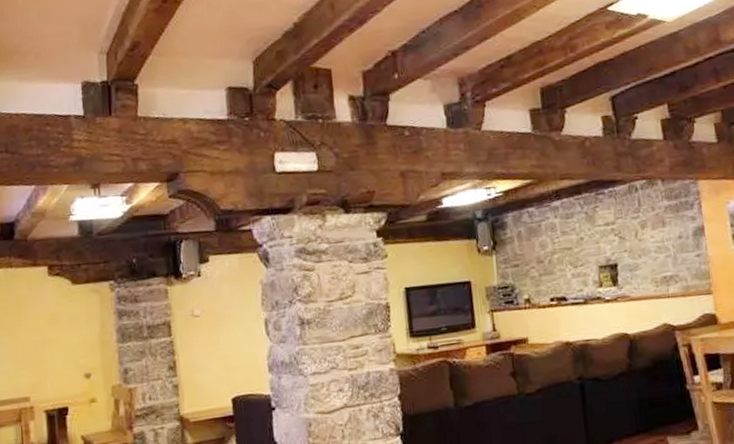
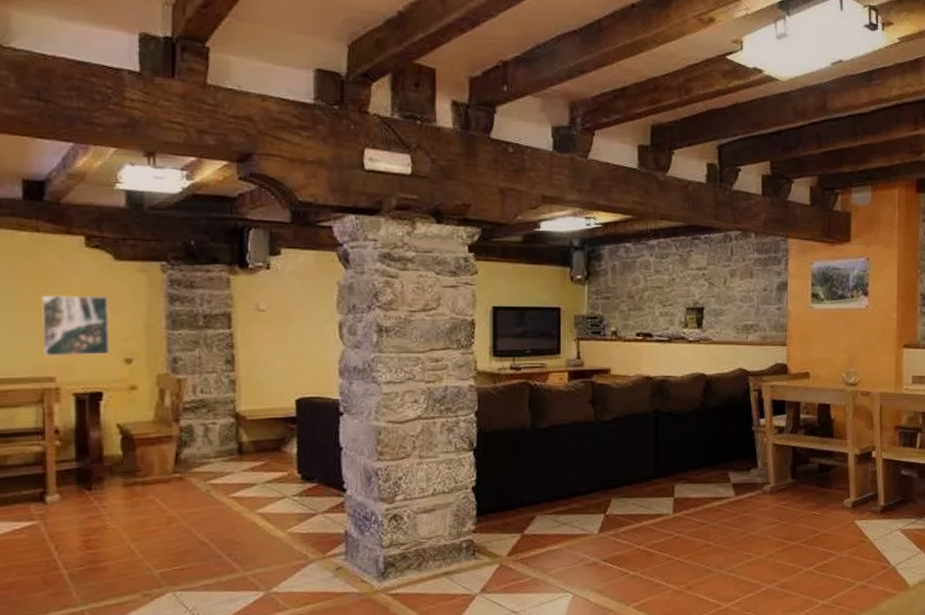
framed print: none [16,317,73,378] -> present [41,295,111,357]

